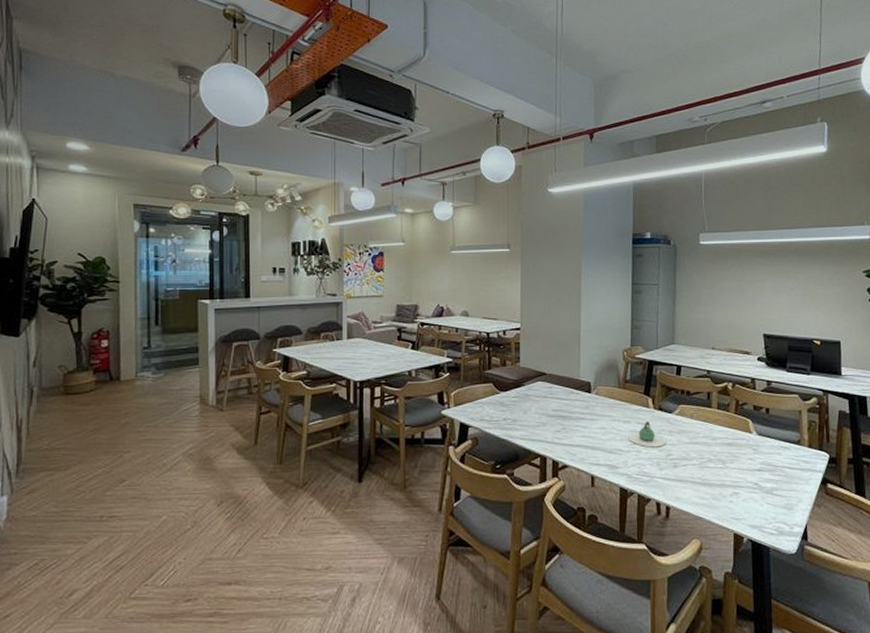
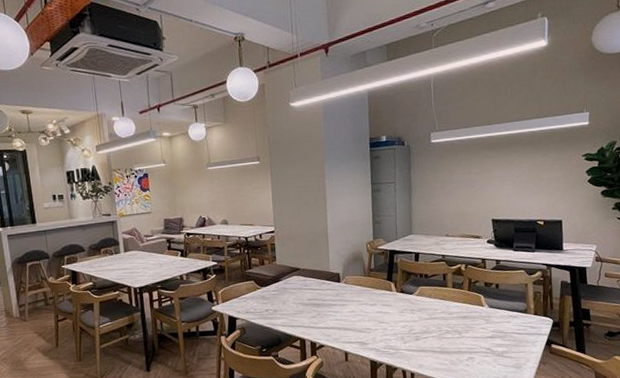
teapot: present [627,420,666,448] -> none [374,302,409,325]

